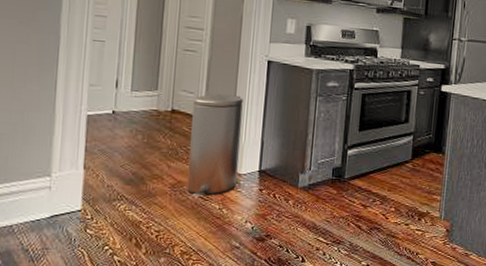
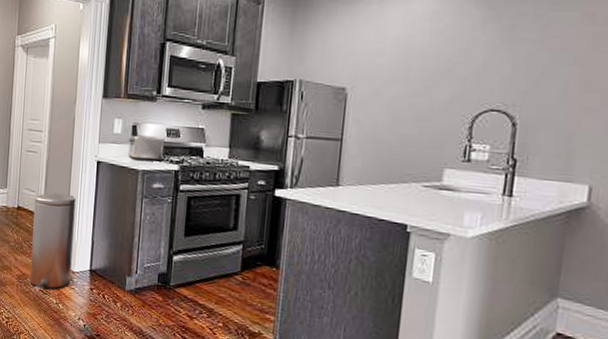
toaster: none [302,35,340,61] -> present [128,135,165,162]

